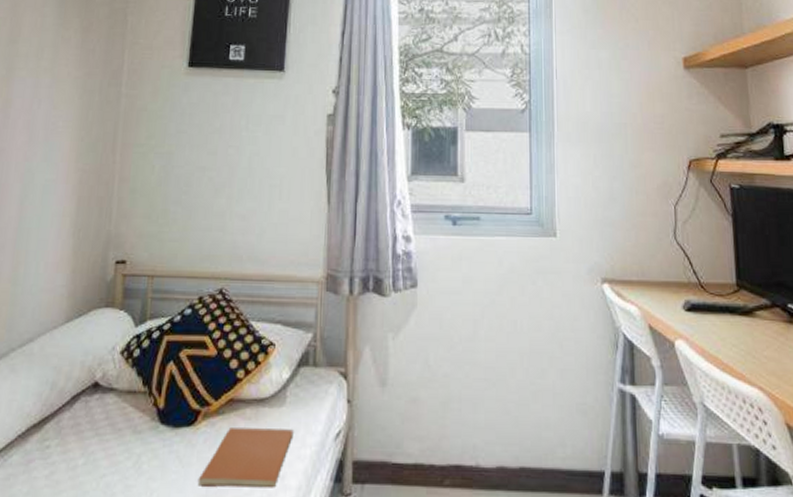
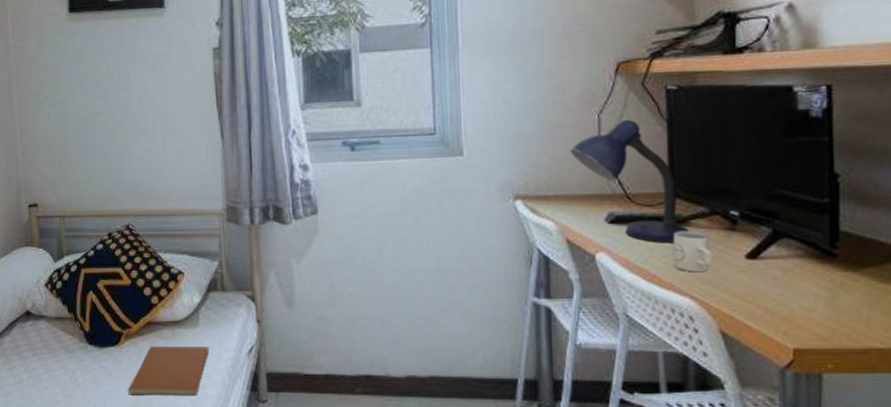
desk lamp: none [651,212,754,333] -> present [570,119,689,243]
mug: none [741,321,776,364] -> present [672,231,713,273]

